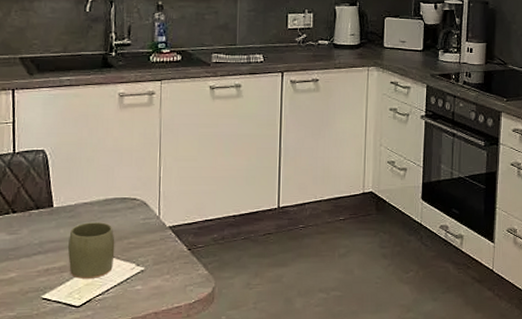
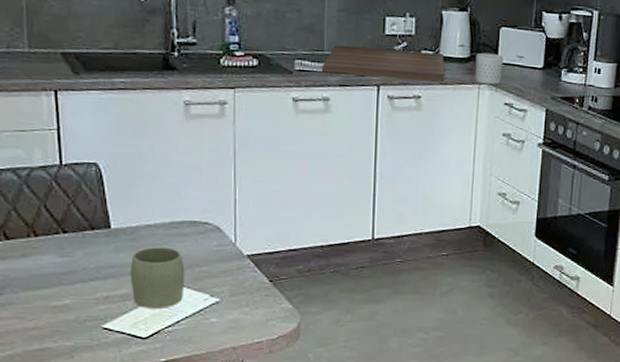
cutting board: none [235,39,339,66] -> present [322,44,445,82]
mug: none [364,39,389,67] -> present [475,52,504,85]

